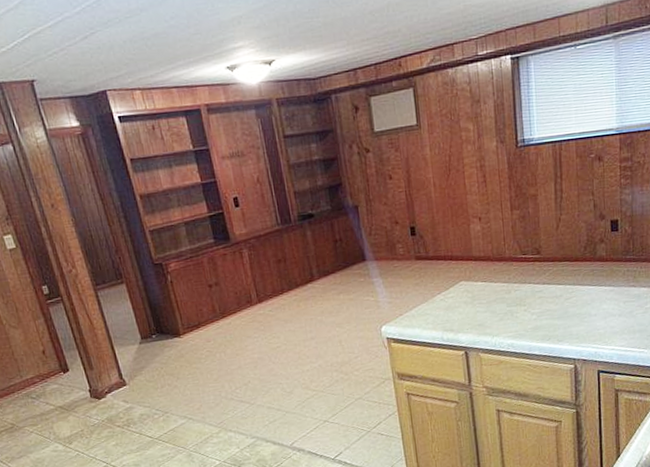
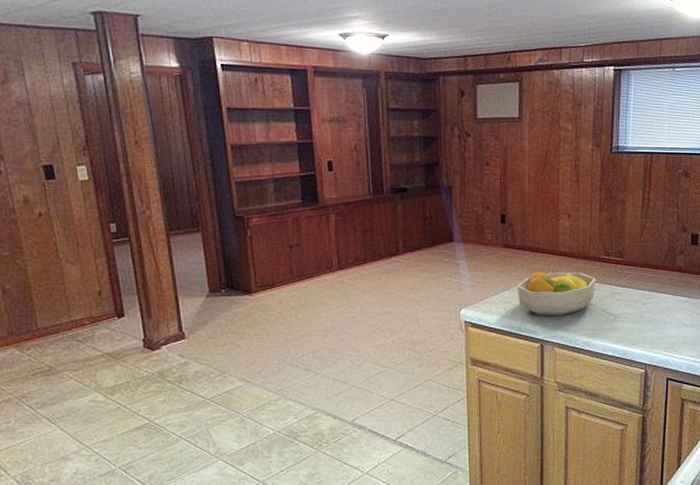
fruit bowl: none [434,275,515,323] -> present [516,271,596,316]

